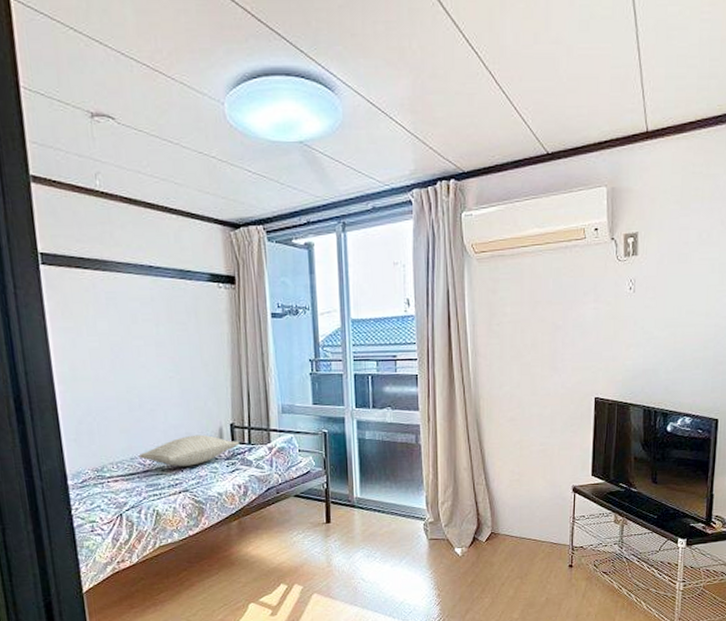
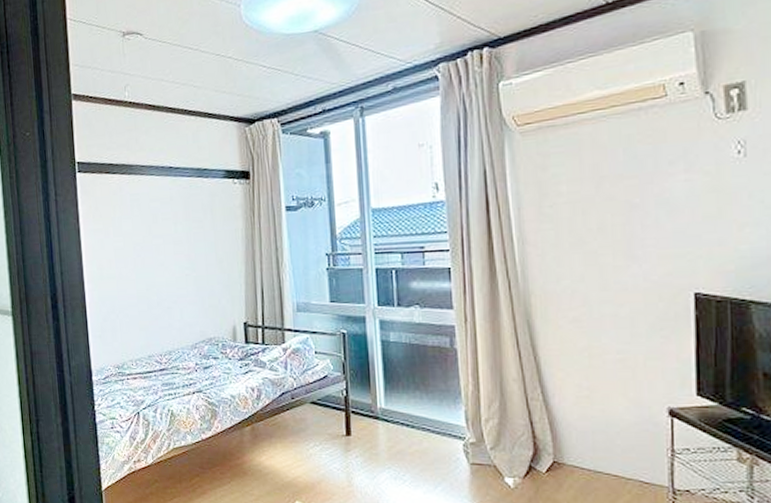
pillow: present [138,434,240,467] -> none [156,333,253,366]

